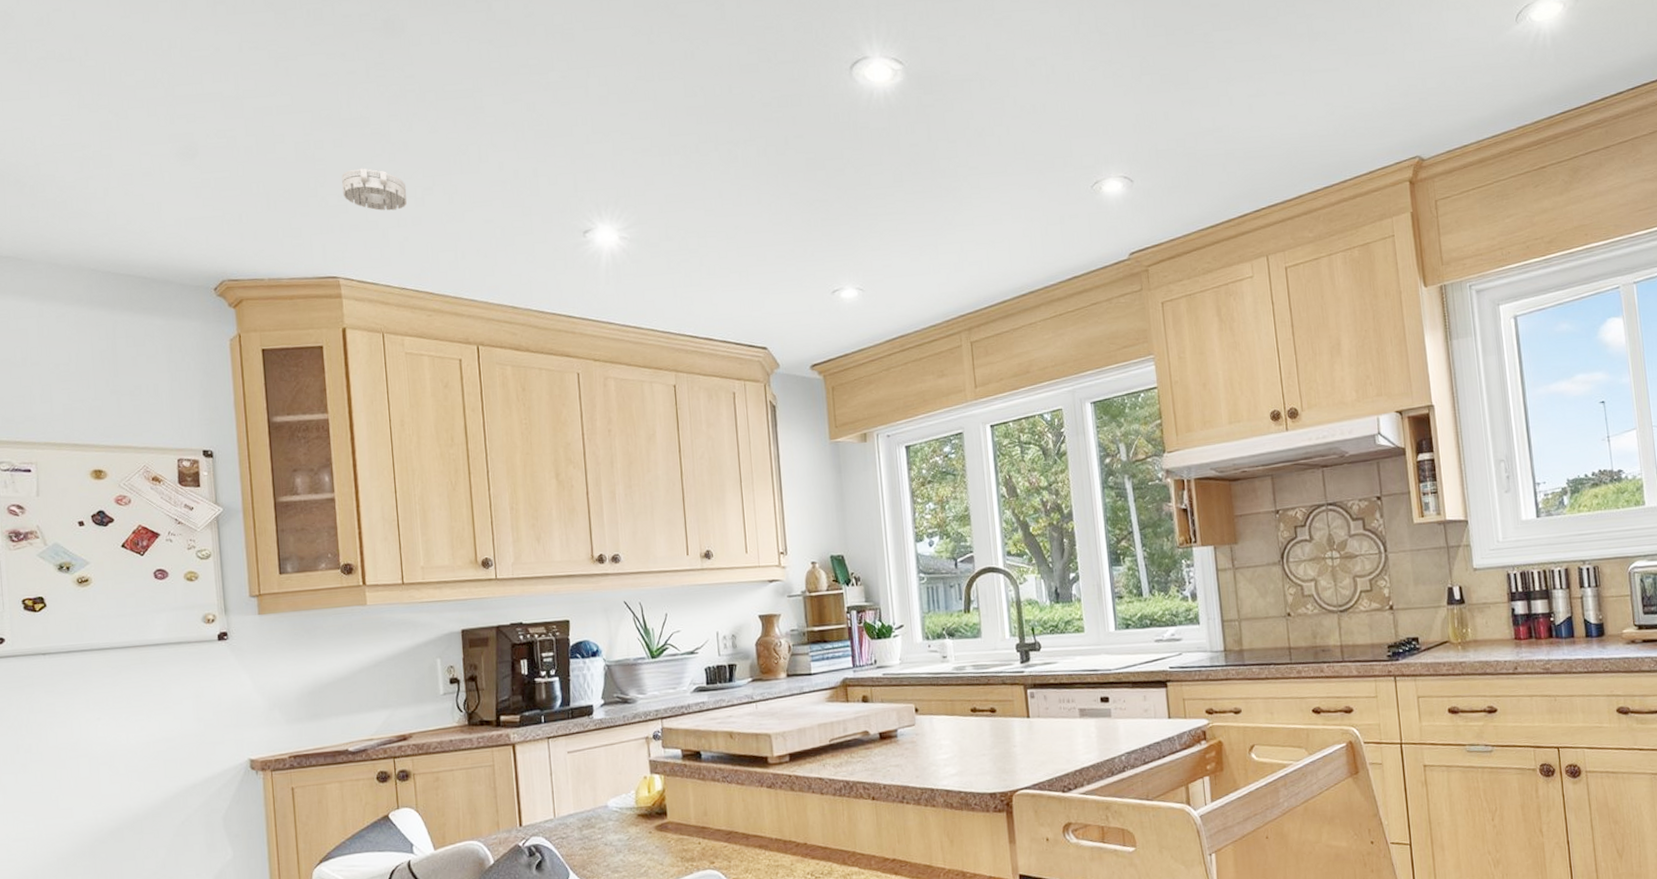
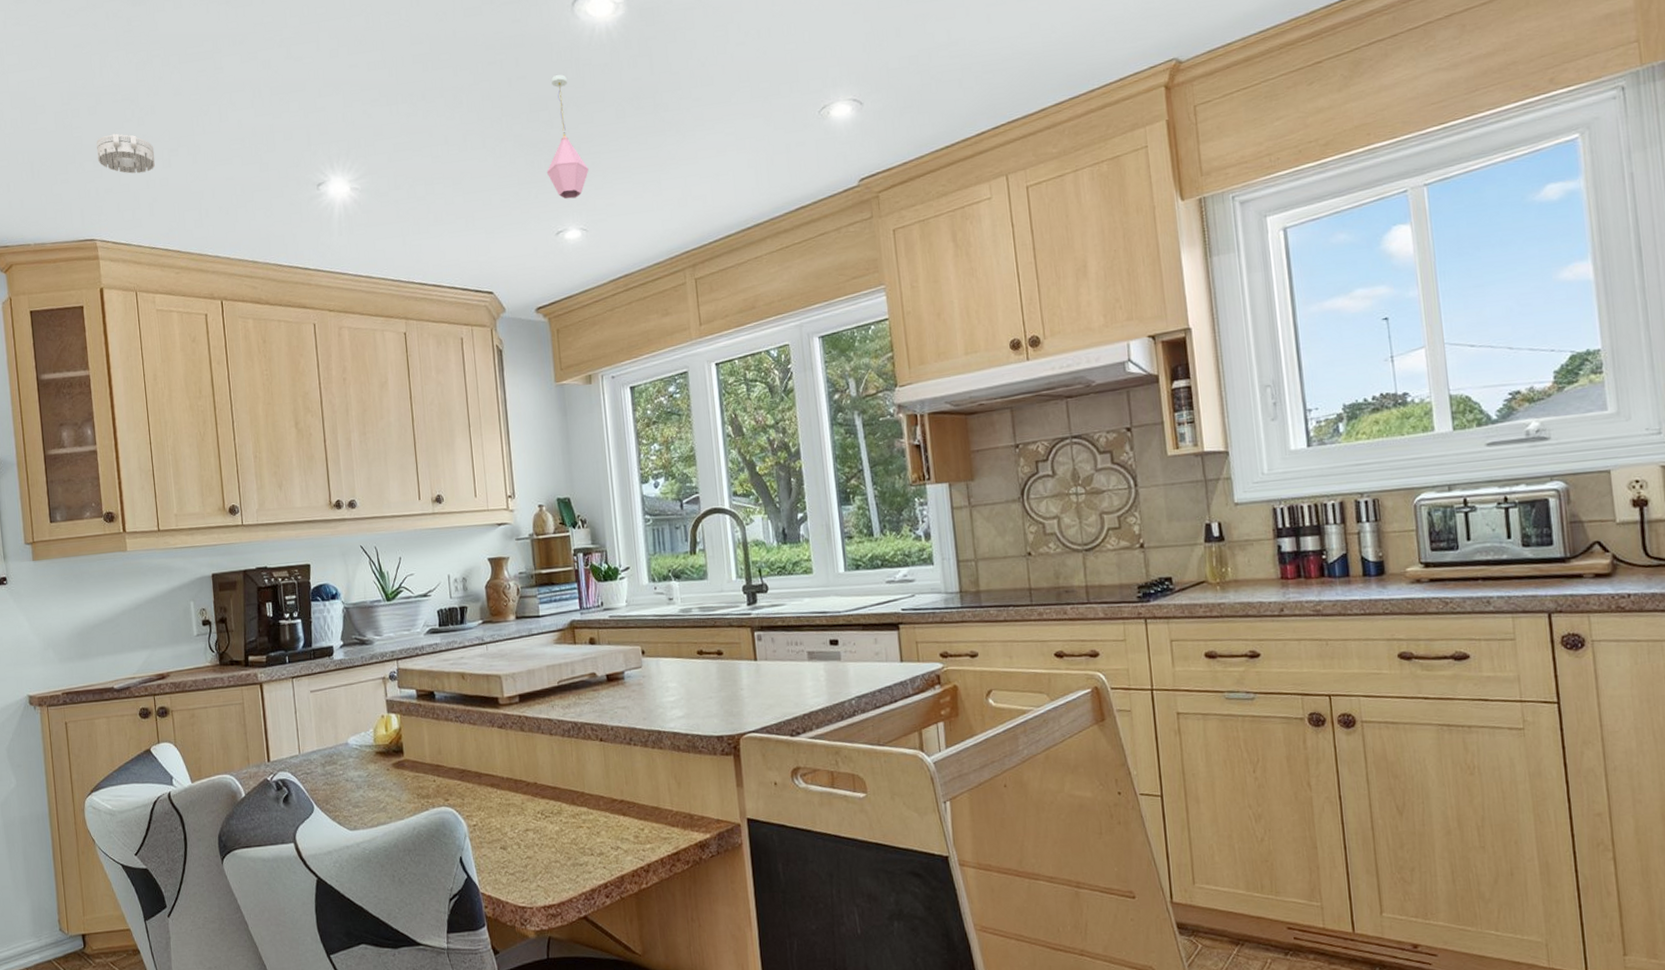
pendant light: none [823,136,866,259] -> present [546,74,589,199]

